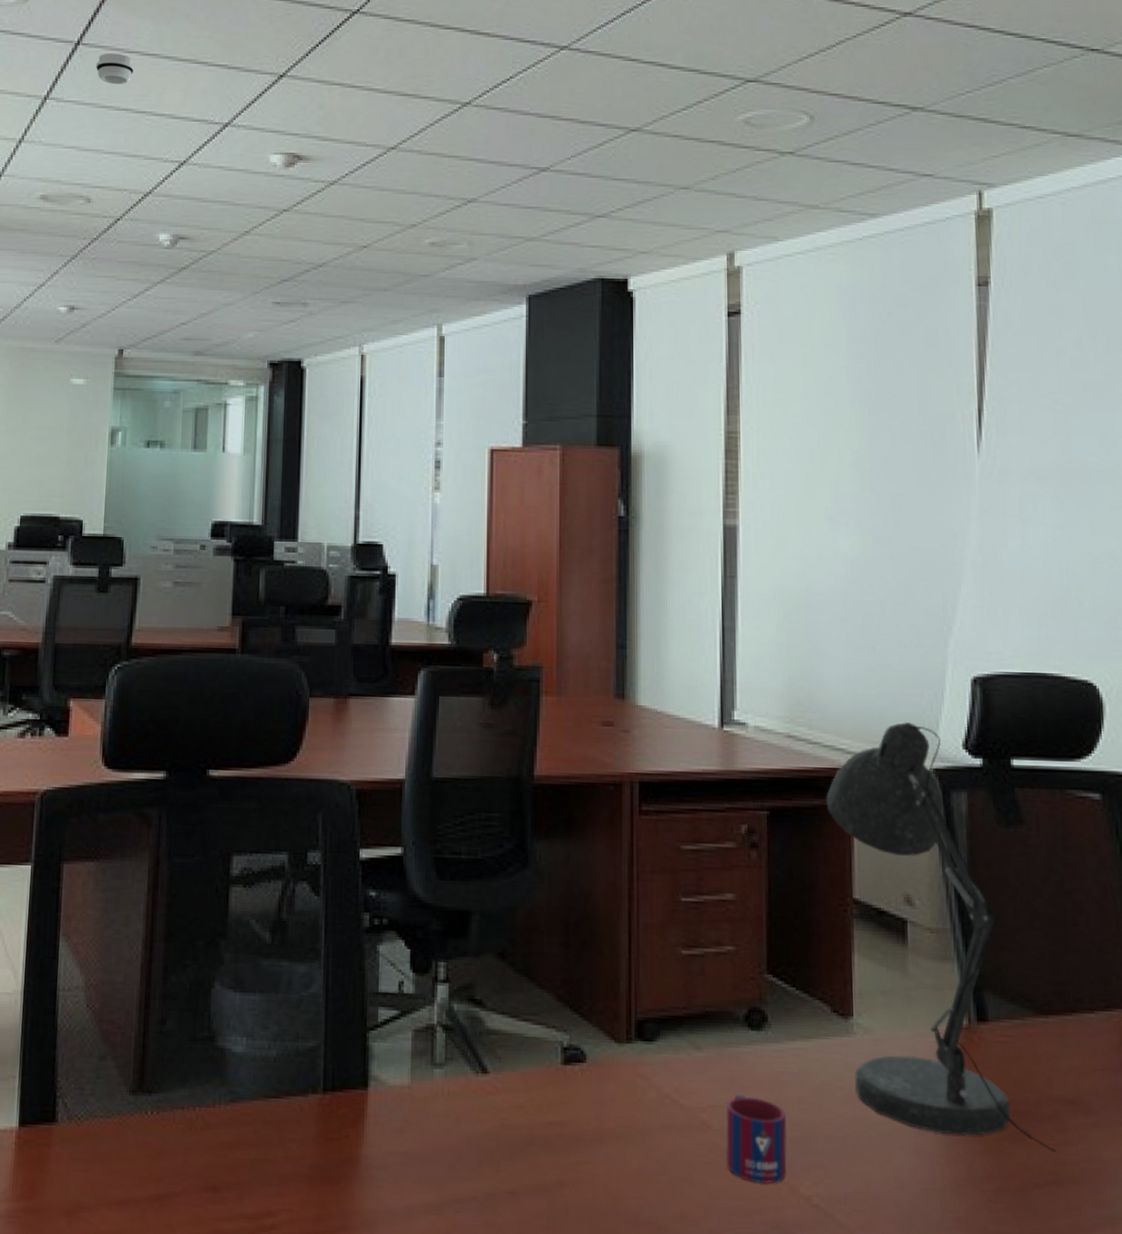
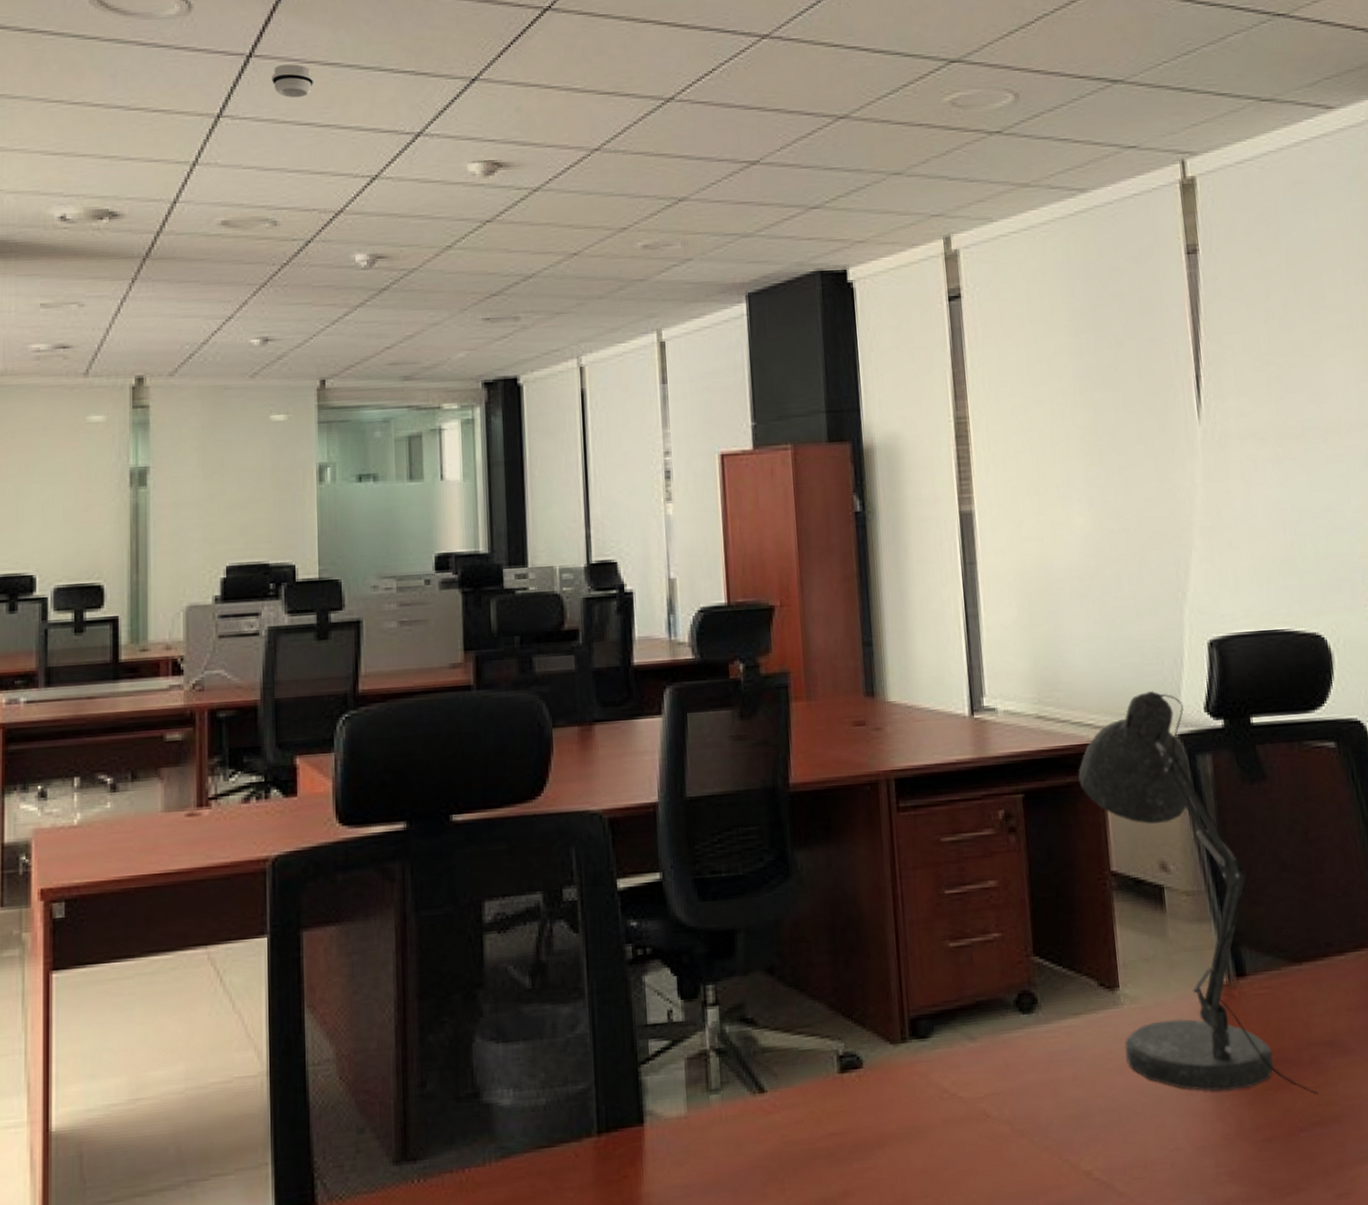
mug: present [725,1094,788,1185] -> none [1004,1078,1067,1166]

